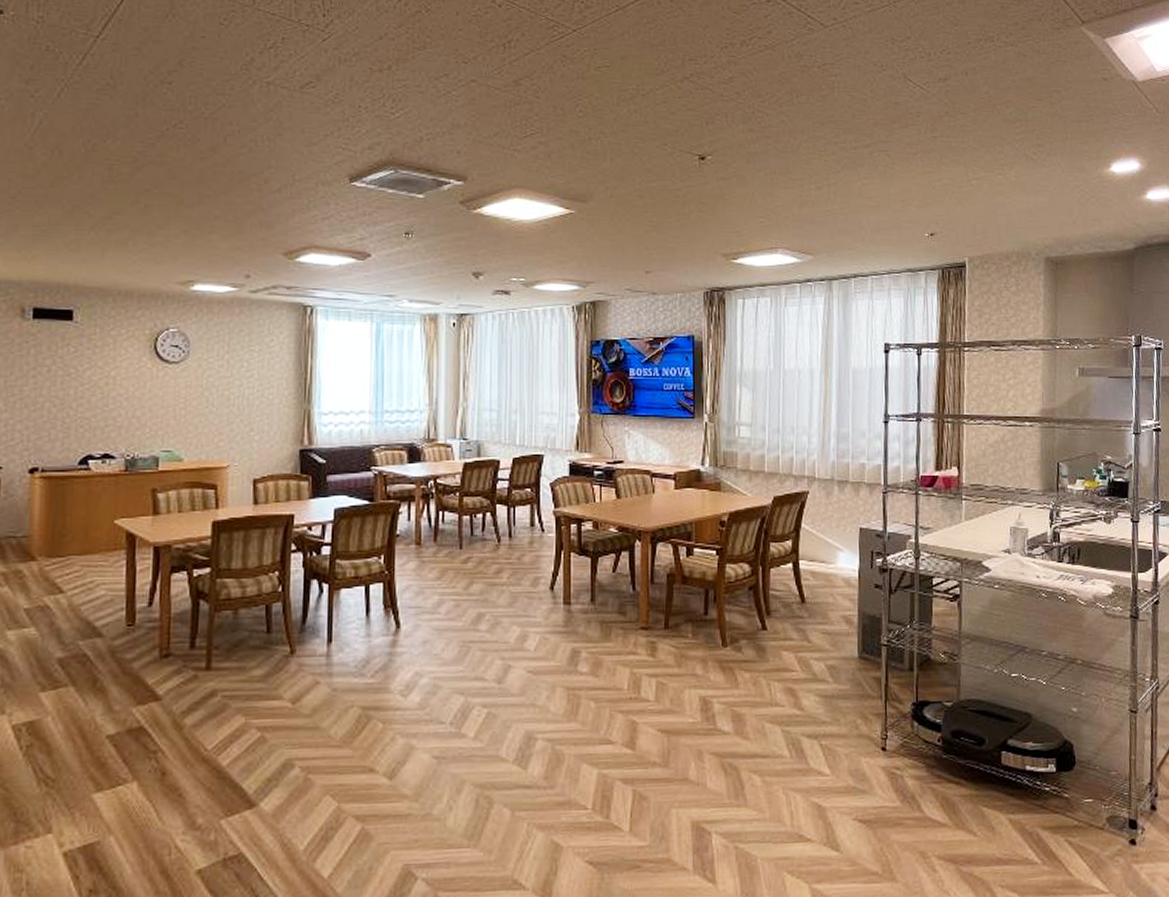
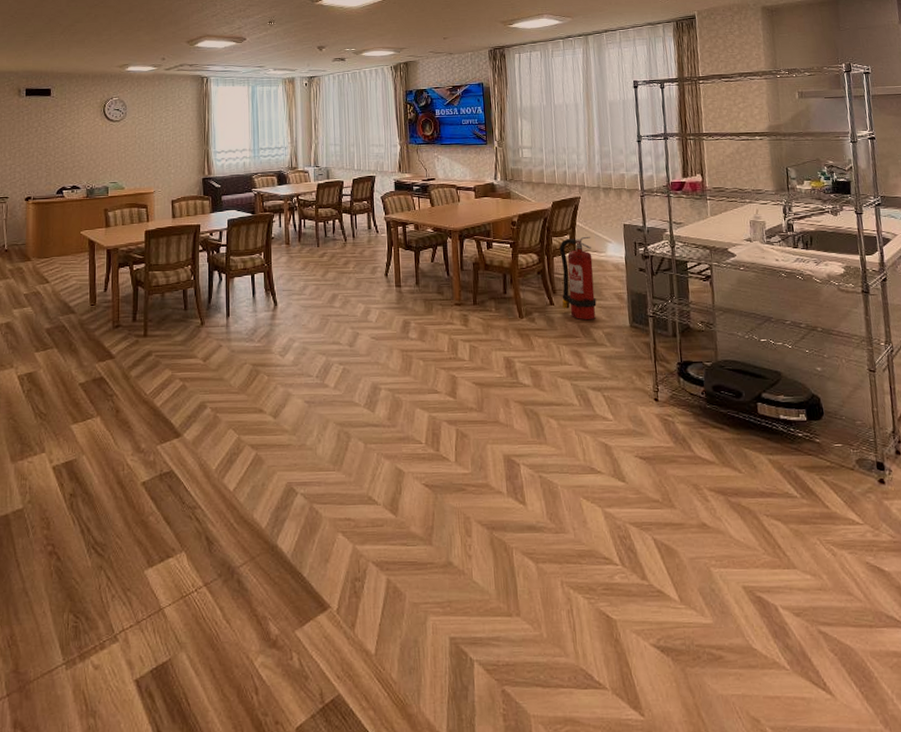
fire extinguisher: none [777,542,820,650] -> present [560,236,597,321]

